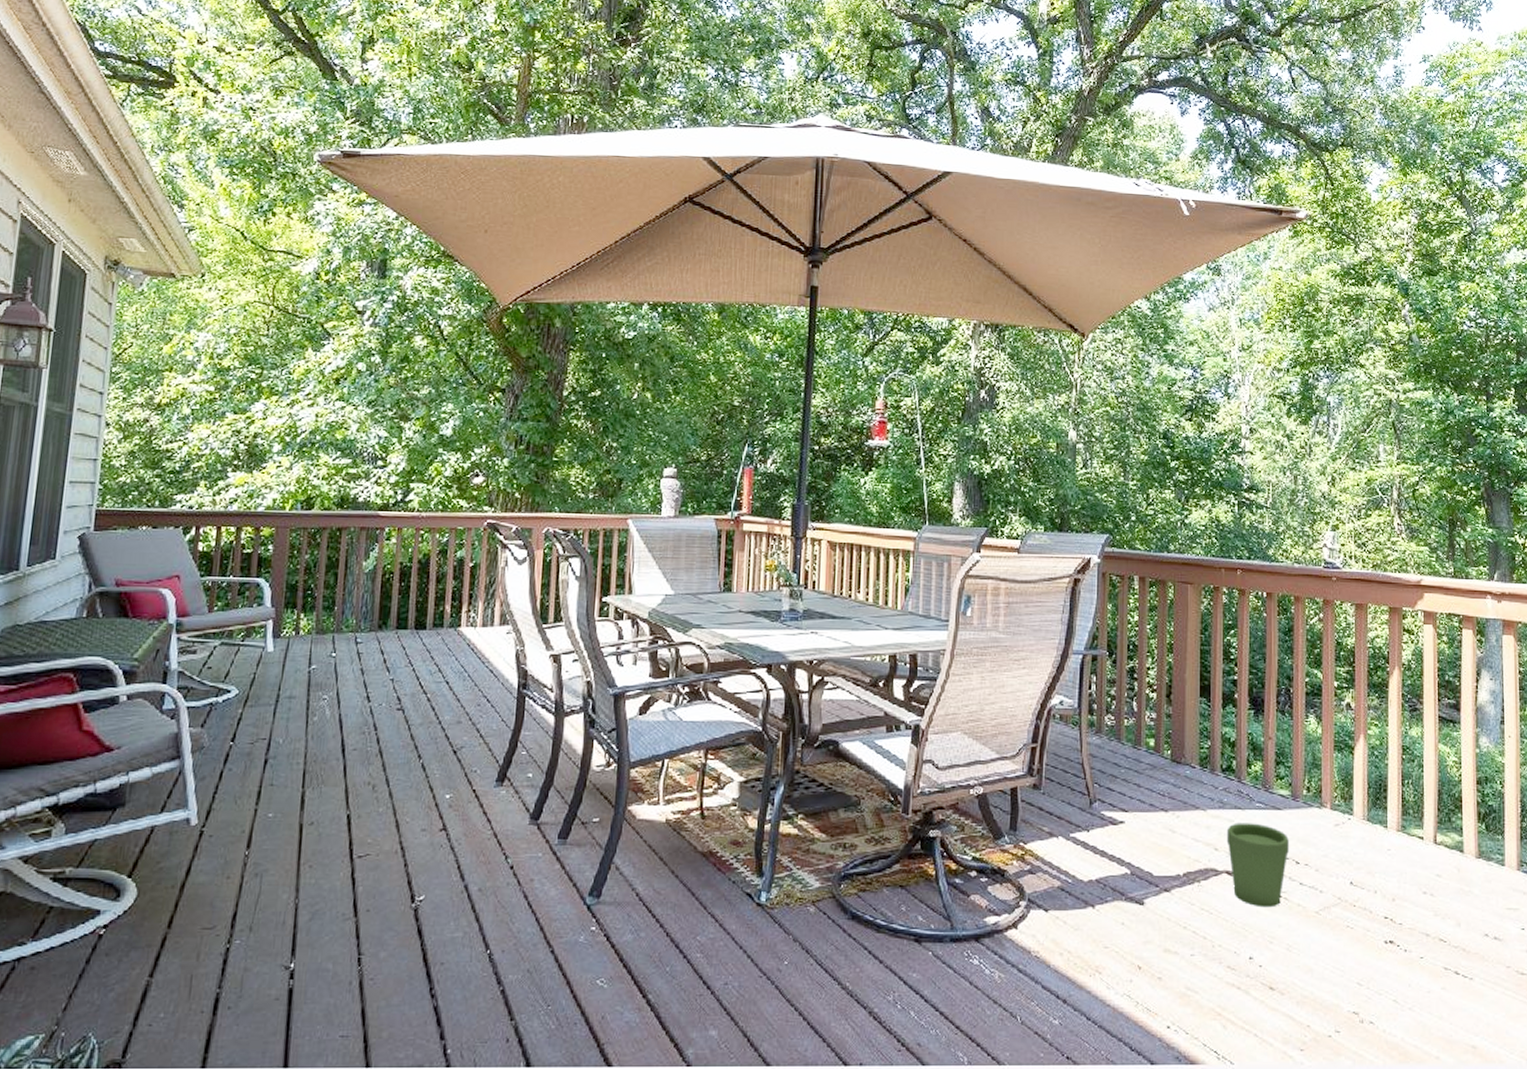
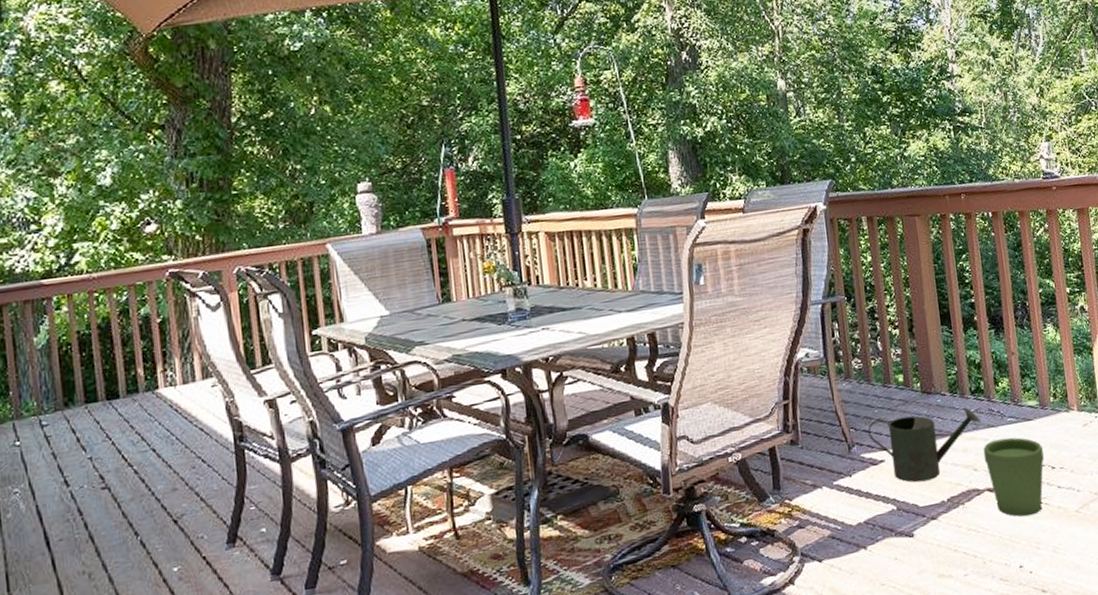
watering can: none [1112,779,1228,851] -> present [868,407,981,483]

